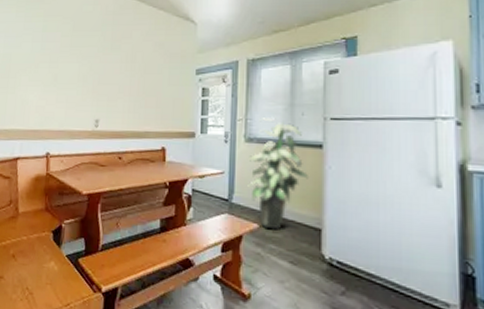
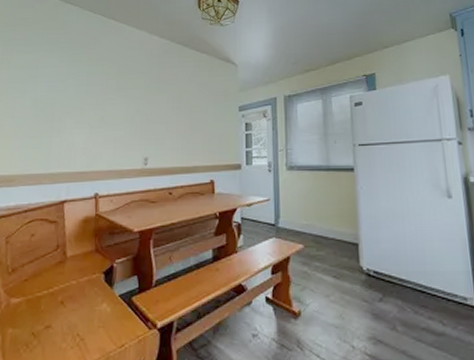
indoor plant: present [247,116,308,229] -> none [291,146,344,247]

